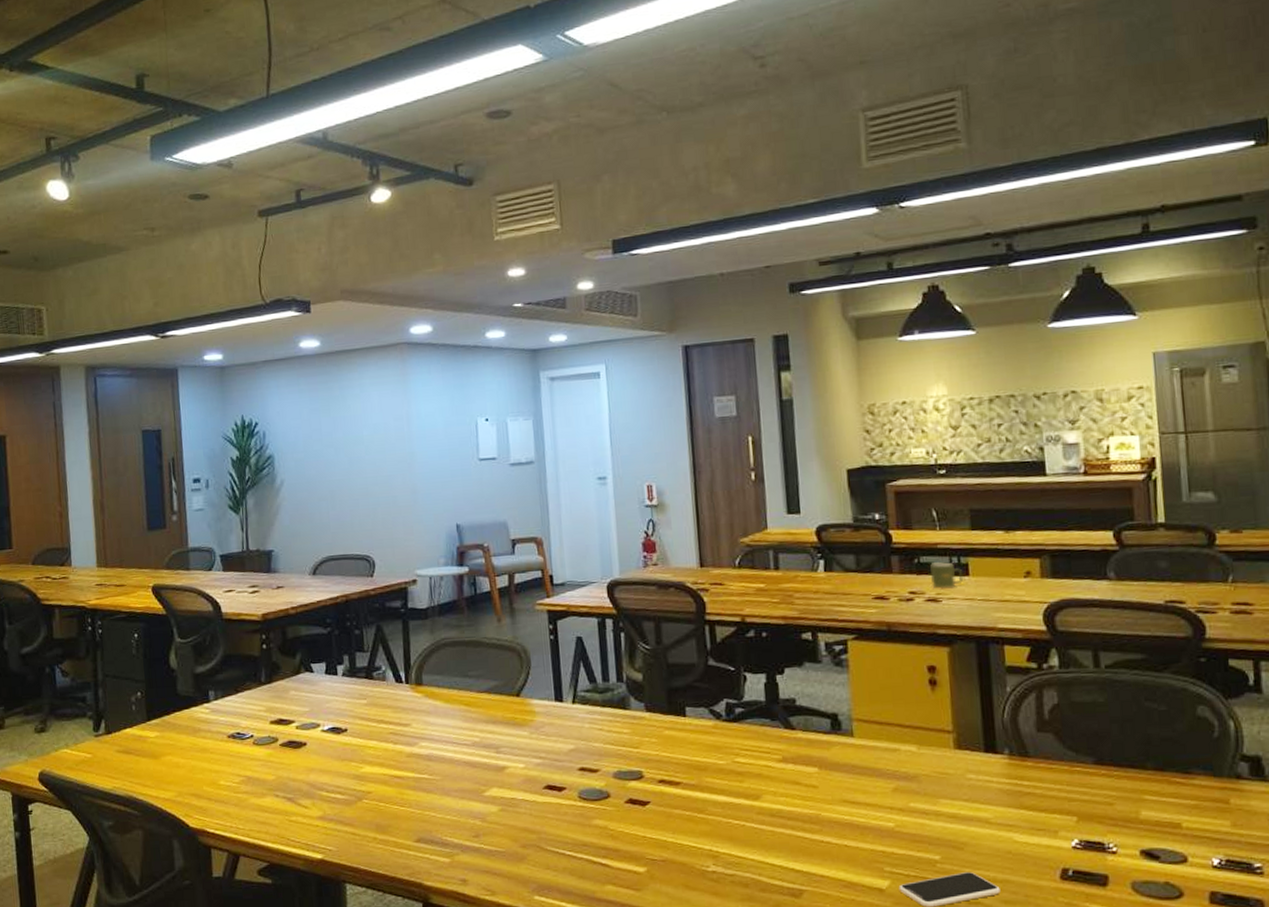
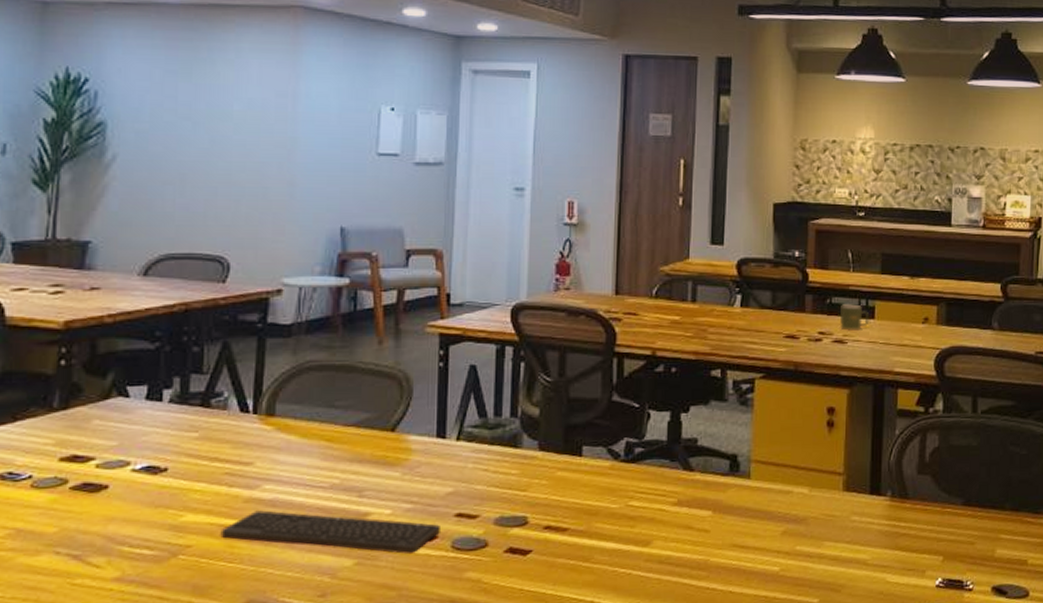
computer keyboard: none [392,763,567,802] -> present [220,510,440,553]

